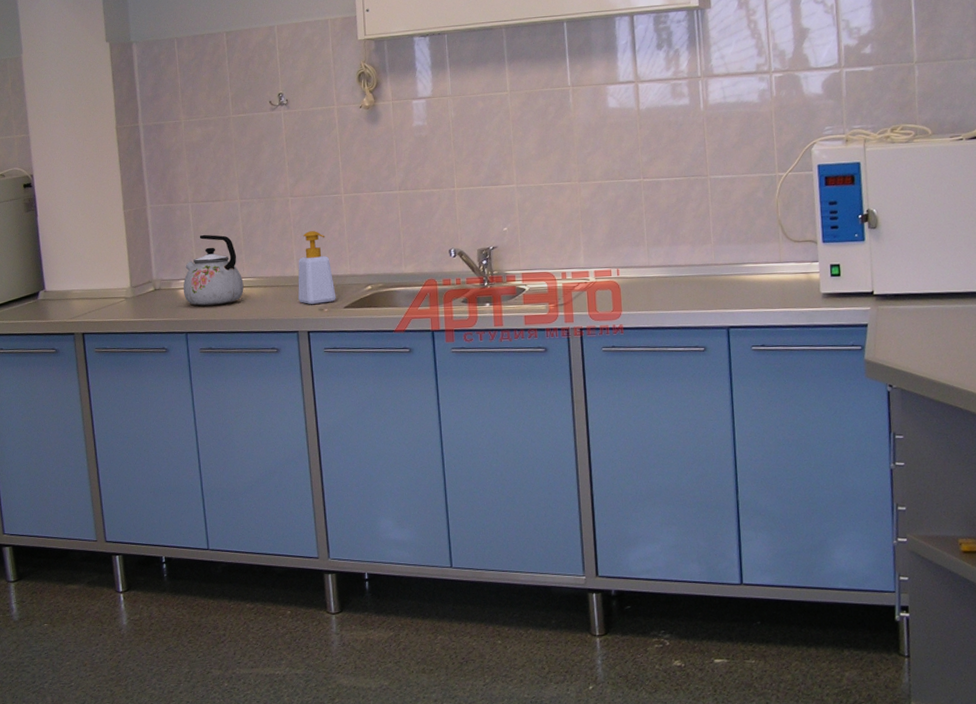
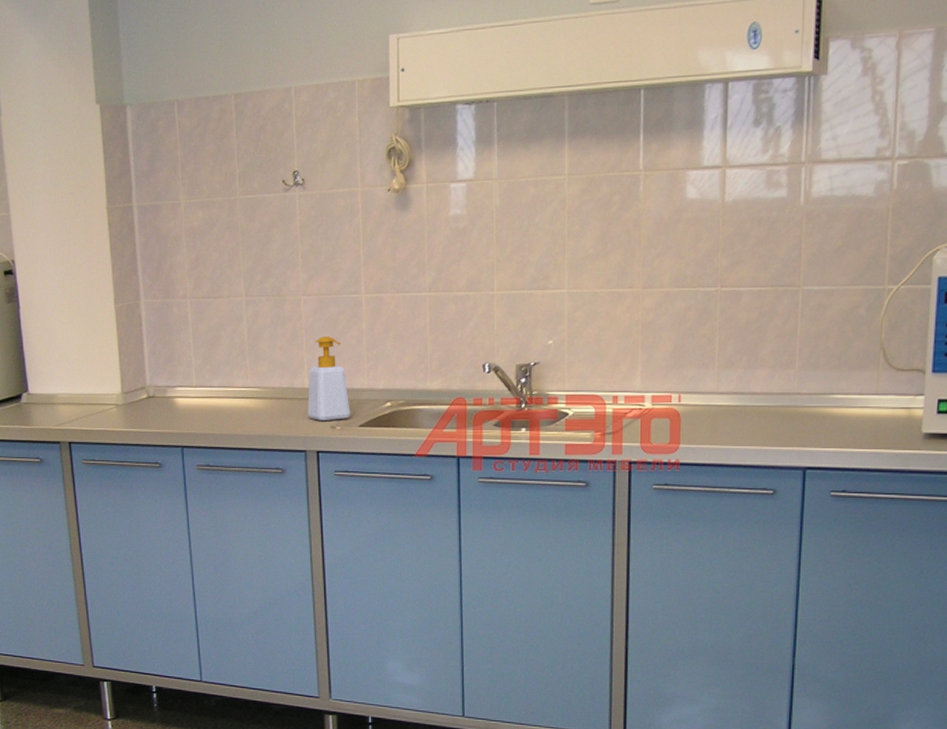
kettle: present [183,234,244,306] -> none [179,336,247,417]

